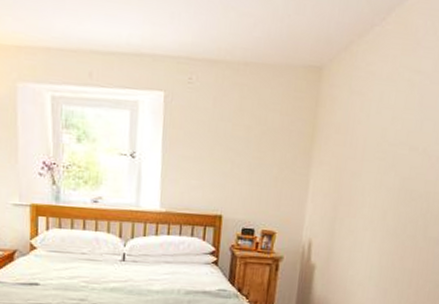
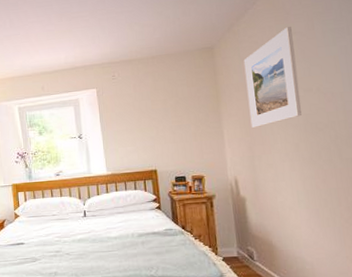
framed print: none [342,61,417,184] -> present [243,27,302,128]

